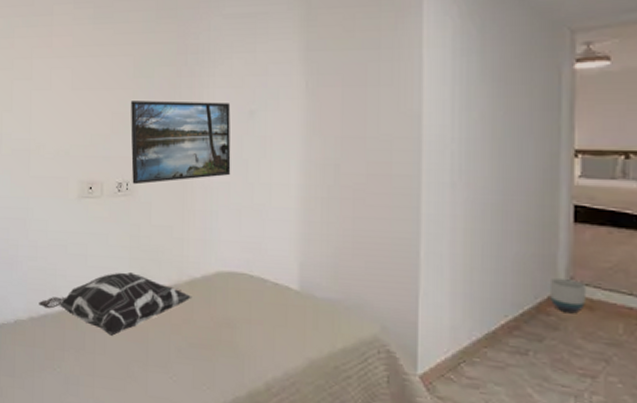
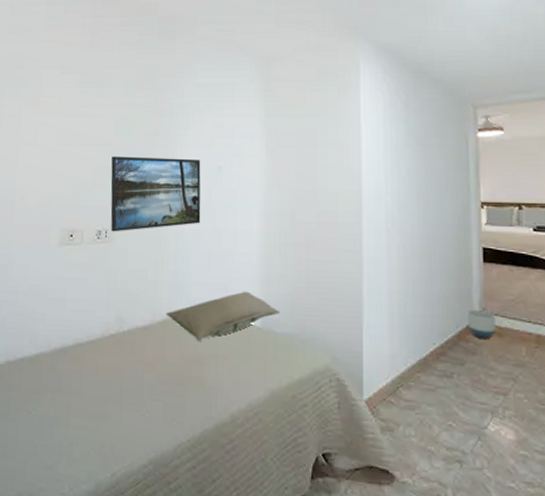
decorative pillow: present [39,272,192,336] -> none [16,314,165,376]
pillow: none [193,251,321,304] -> present [166,291,280,341]

